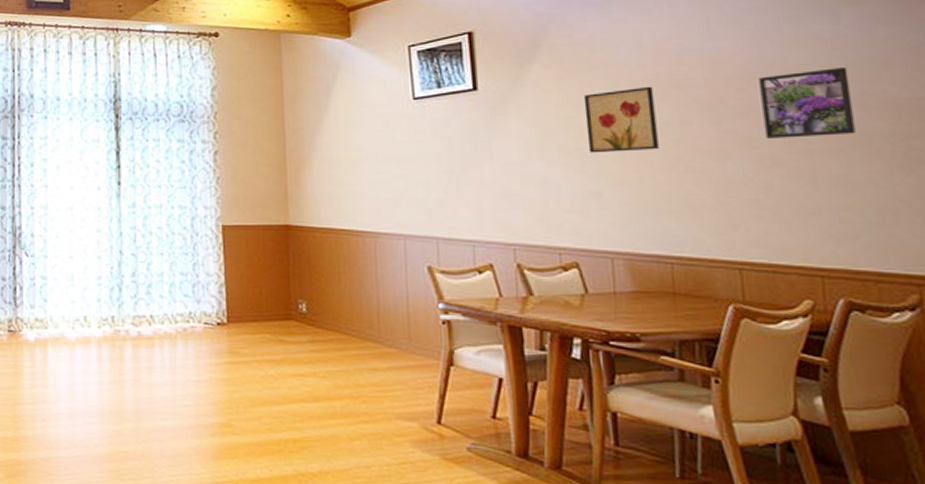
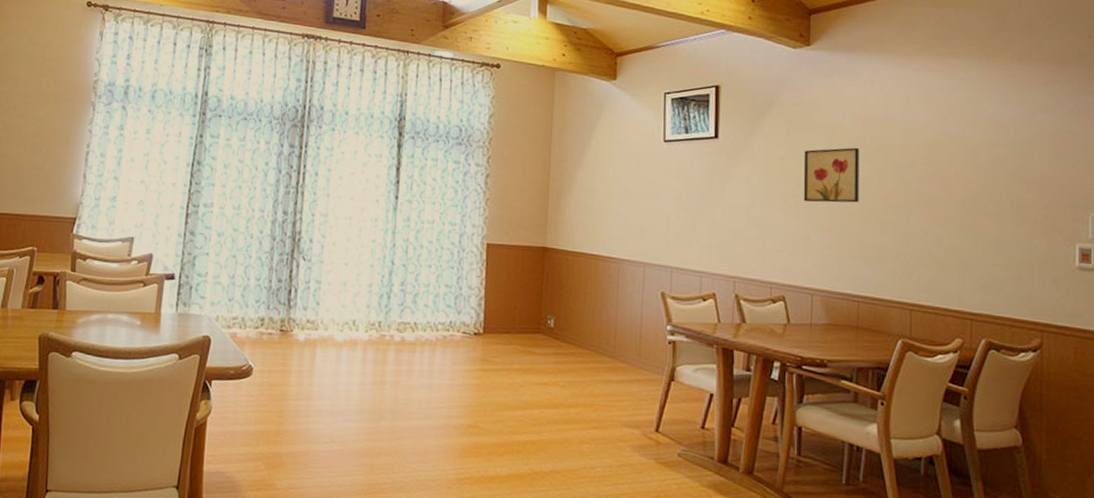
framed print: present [759,68,856,138] -> none [942,145,1009,202]

